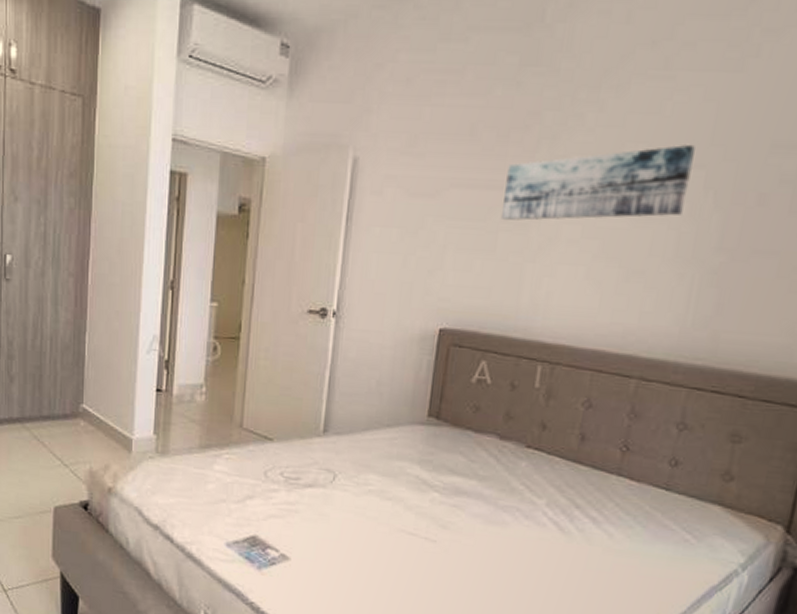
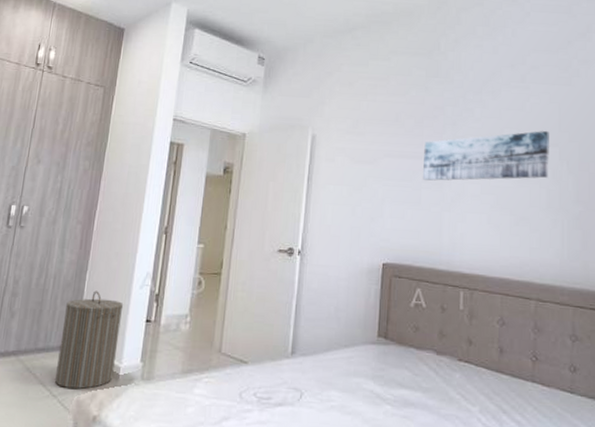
laundry hamper: none [64,355,130,460] -> present [54,291,124,389]

